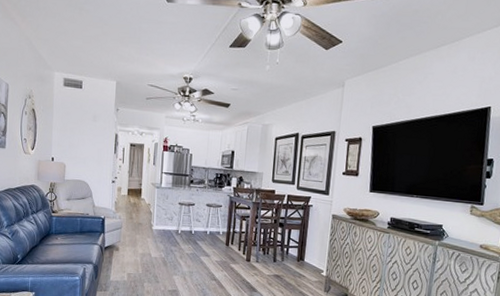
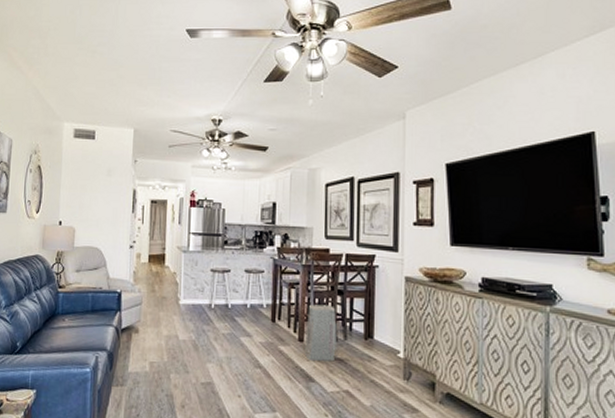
air purifier: none [250,233,277,277] -> present [305,304,337,362]

